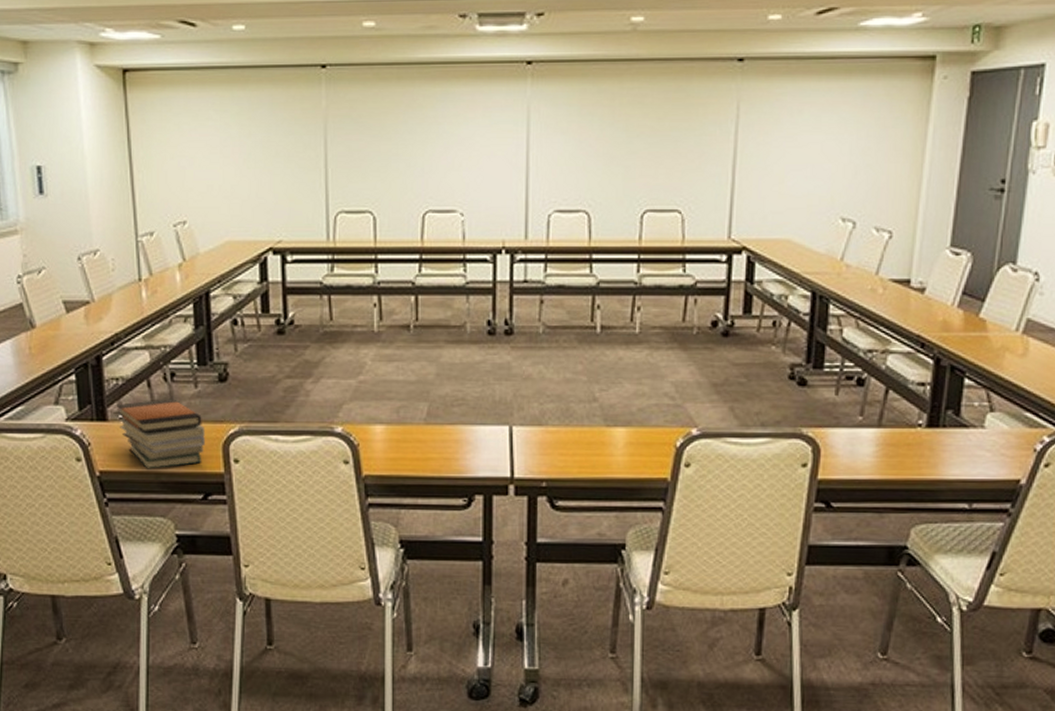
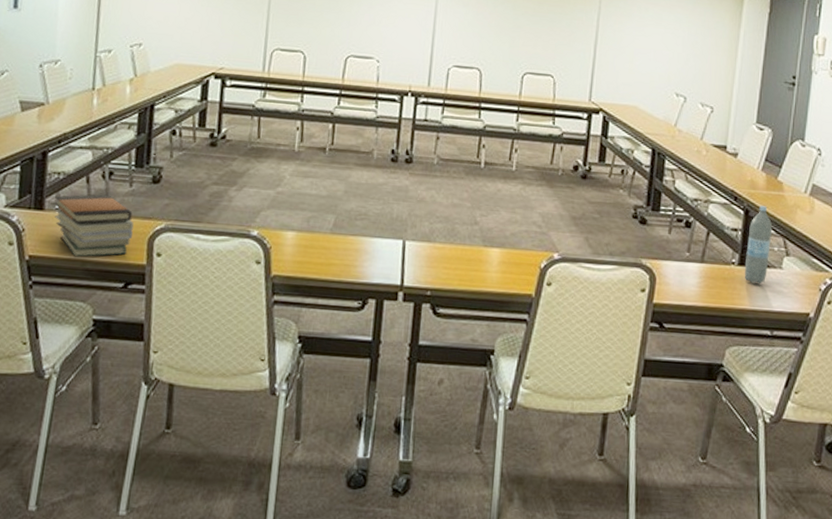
water bottle: none [934,351,972,449] -> present [744,205,773,285]

